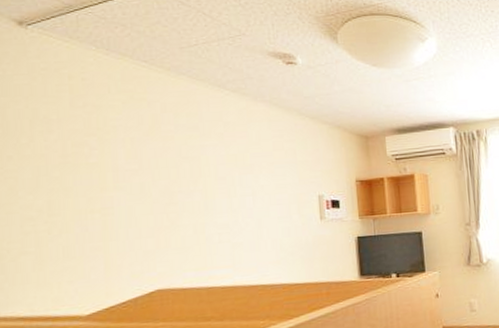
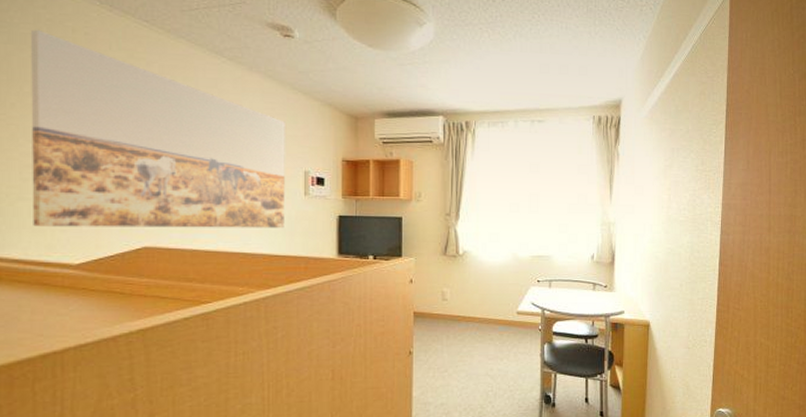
wall art: none [24,79,302,281] -> present [30,29,285,229]

